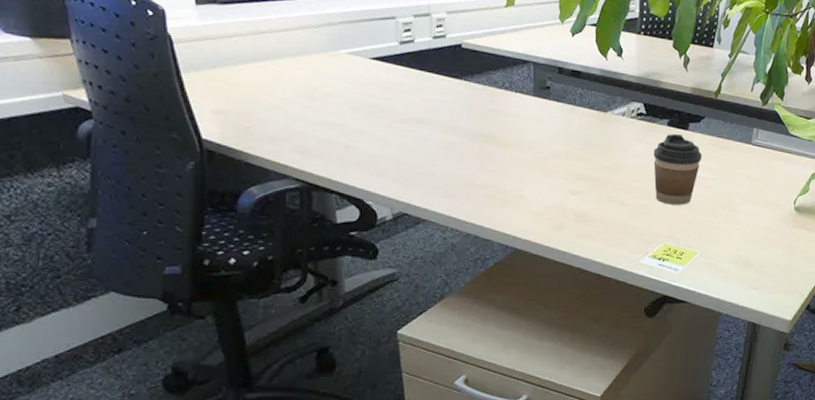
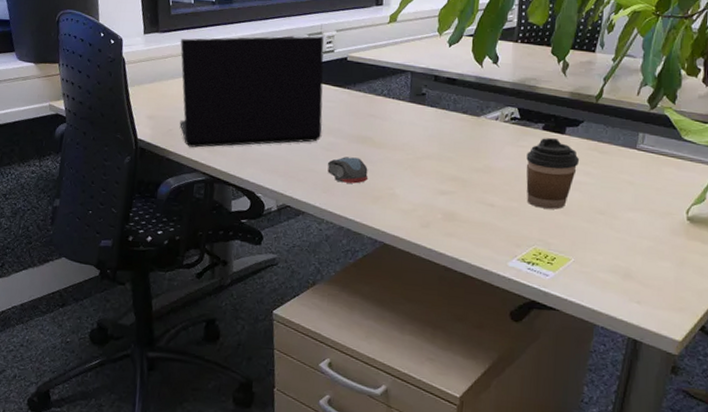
laptop: none [248,13,439,149] -> present [180,36,324,148]
computer mouse: none [448,157,493,186] -> present [327,157,368,184]

